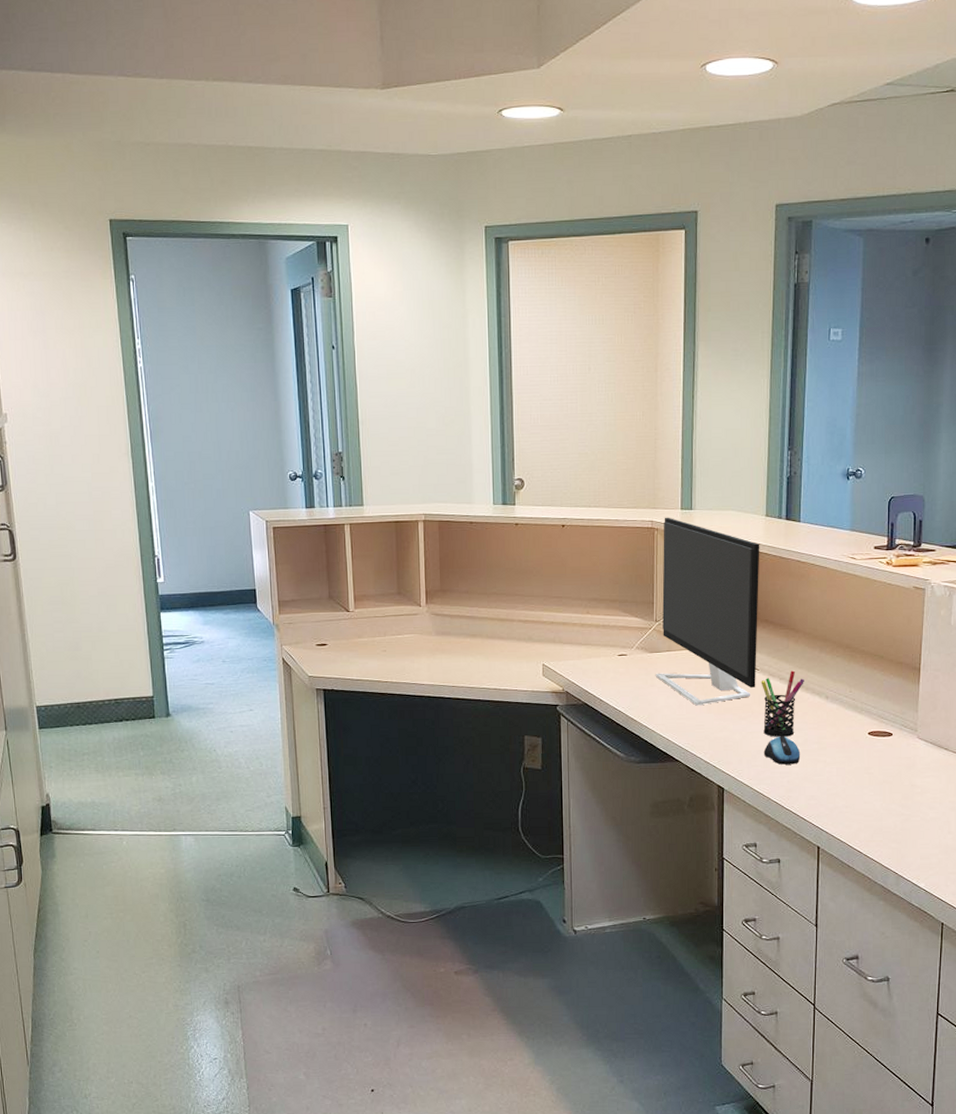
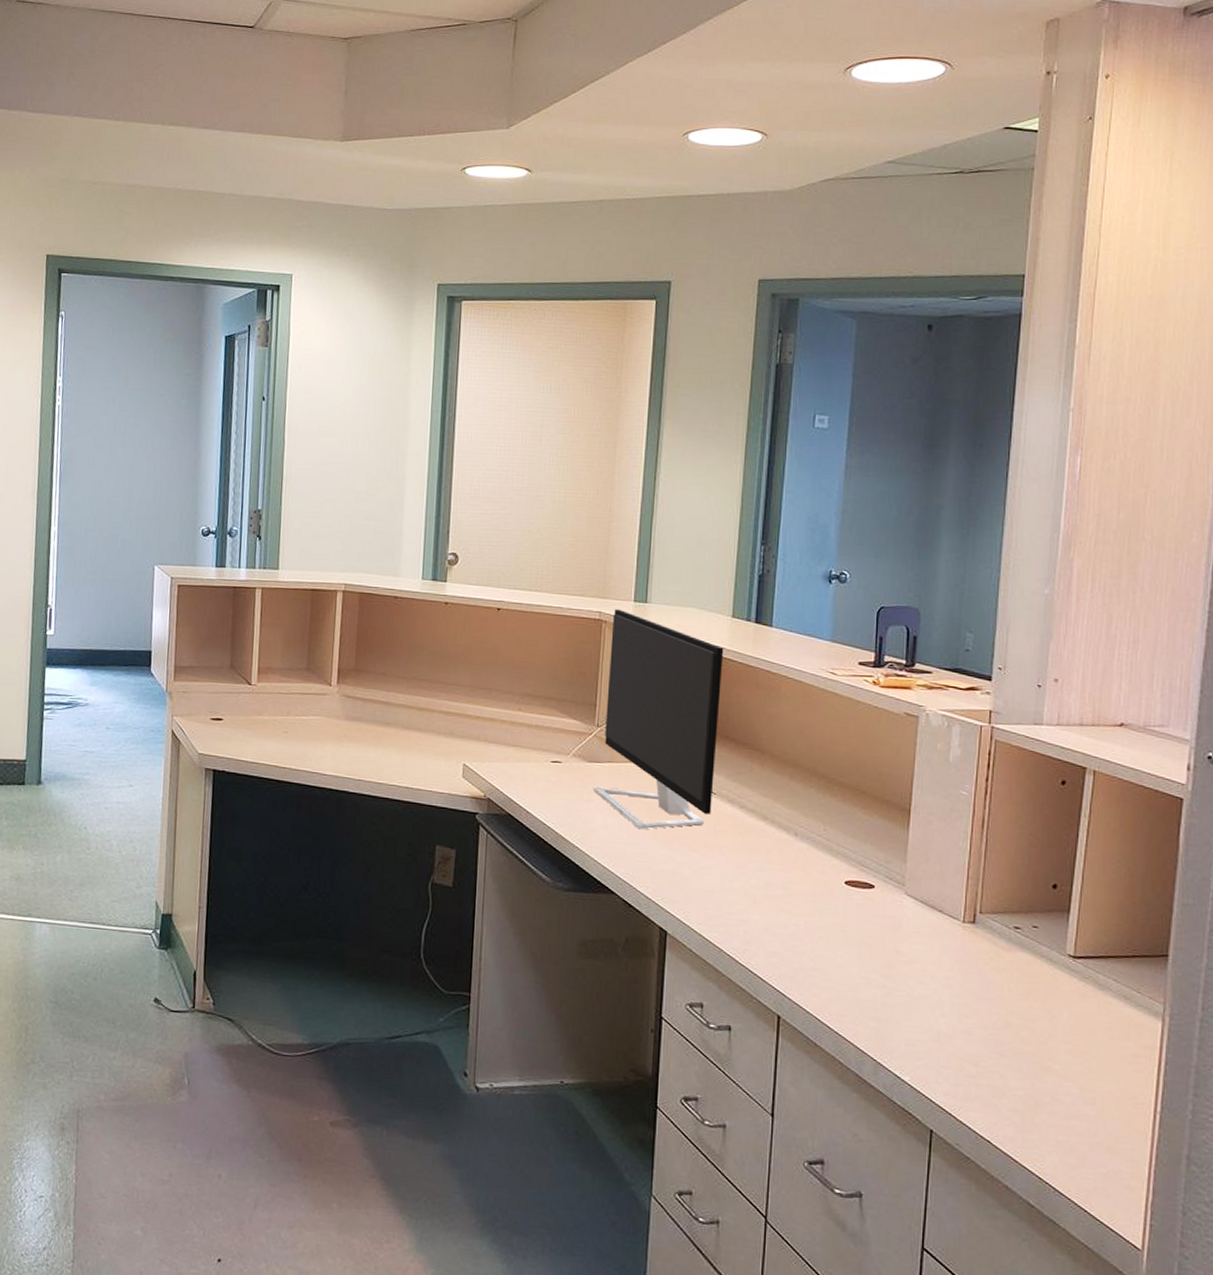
pen holder: present [761,670,804,737] -> none [717,798,769,877]
computer mouse: present [763,736,801,765] -> none [716,875,762,912]

